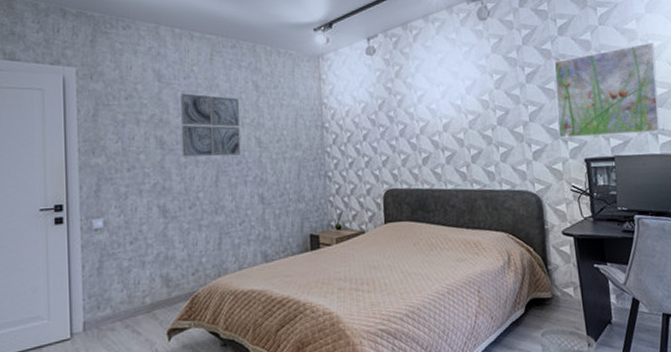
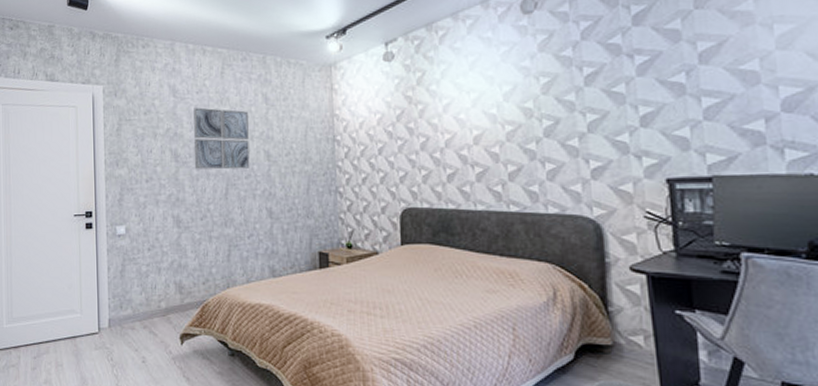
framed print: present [554,43,660,138] -> none [625,27,789,153]

